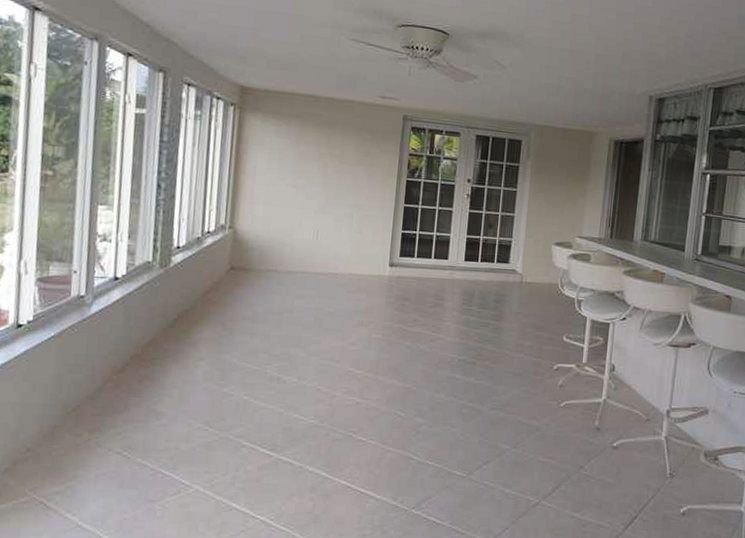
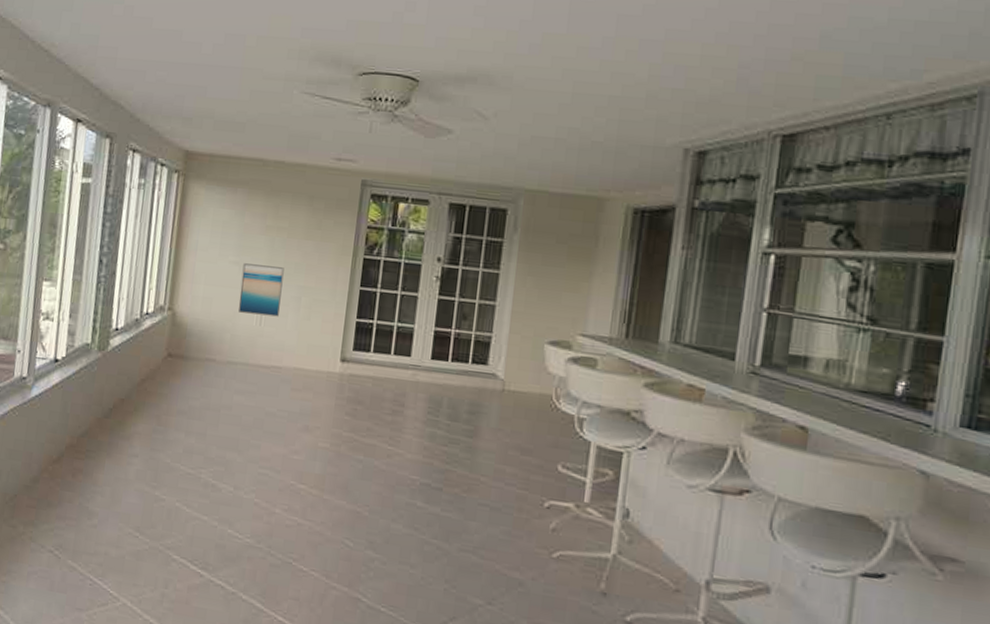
wall art: none [296,186,337,231] -> present [238,263,284,317]

